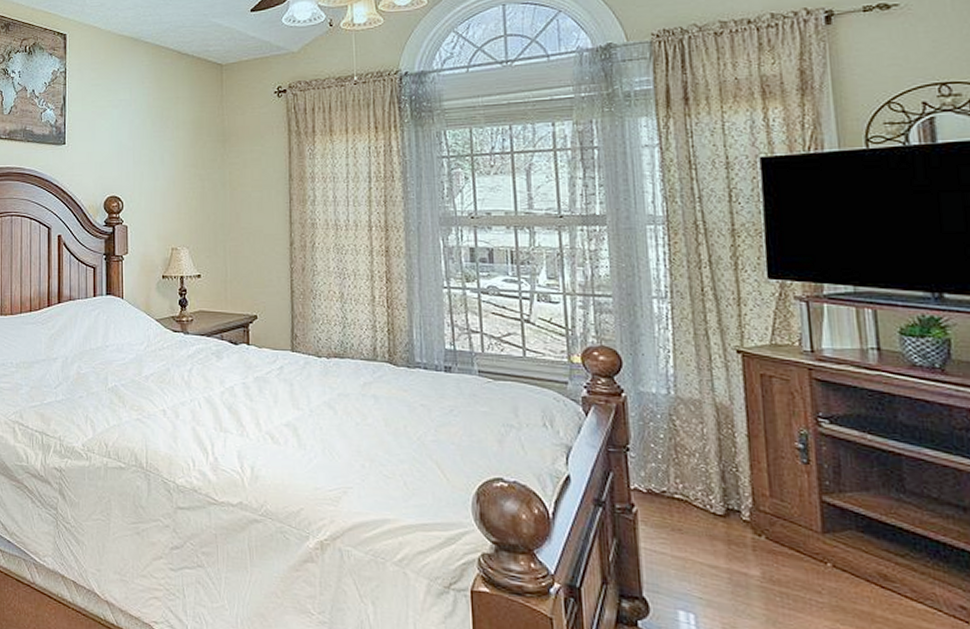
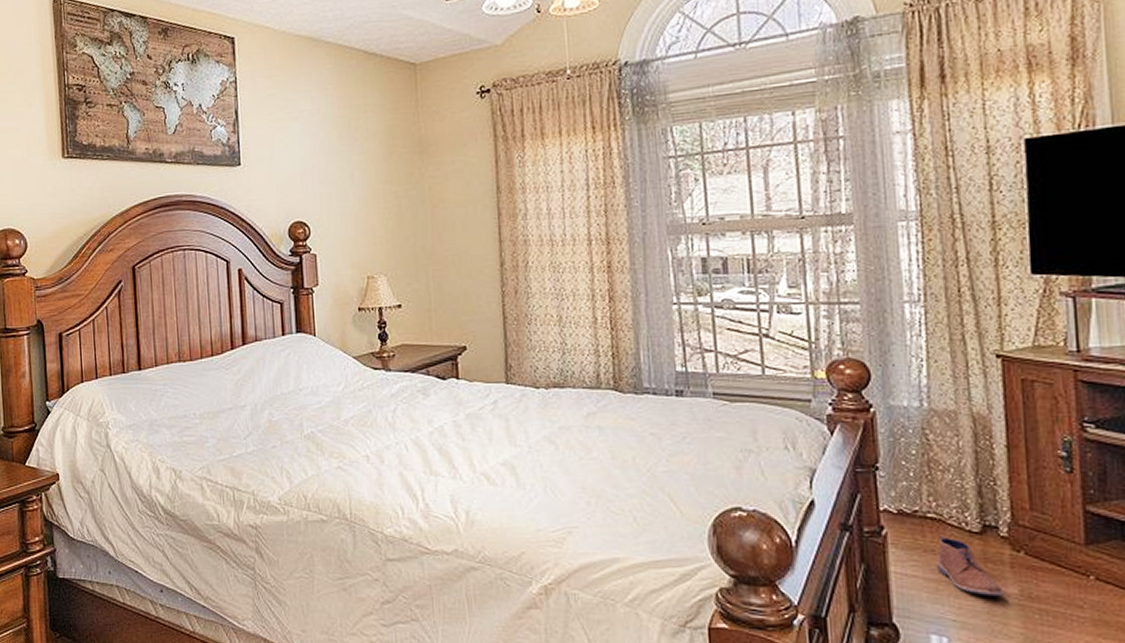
shoe: none [684,515,747,578] -> present [937,535,1004,597]

